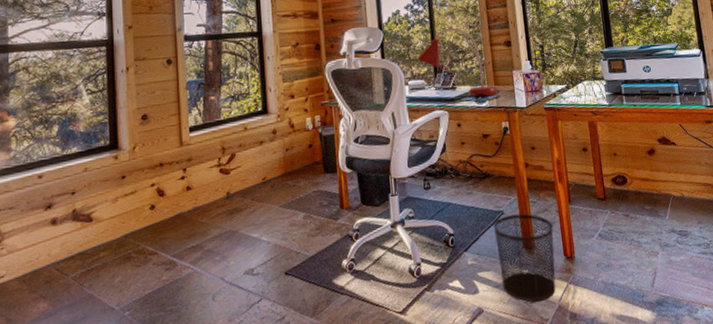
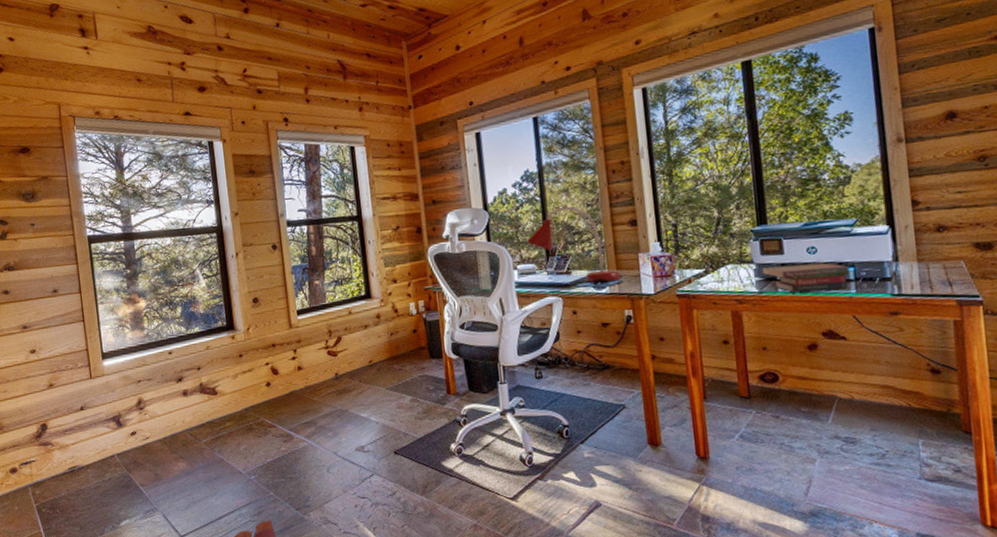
waste bin: present [493,213,556,302] -> none [613,408,686,501]
books: none [610,79,675,105] -> present [762,262,850,293]

